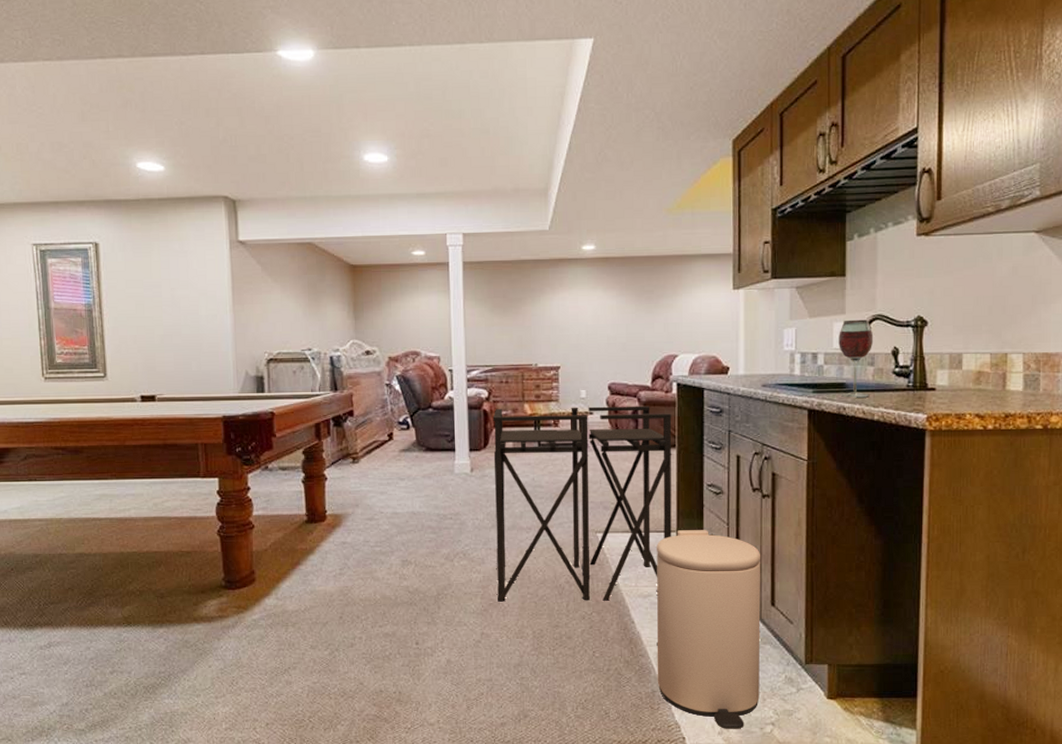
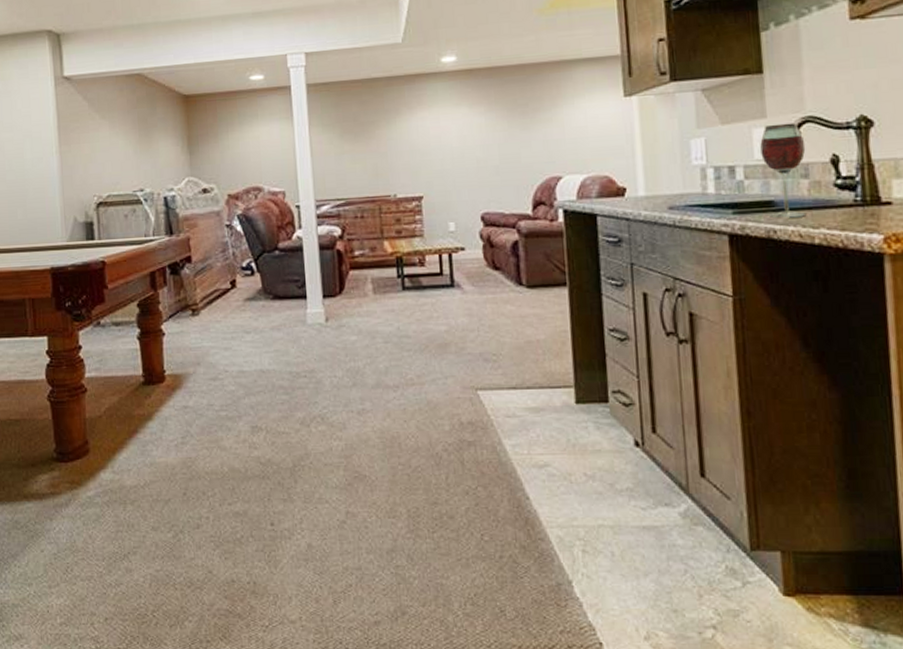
bar stool: present [493,405,672,602] -> none [348,237,569,474]
pedal bin: present [656,530,761,729] -> none [551,384,695,633]

